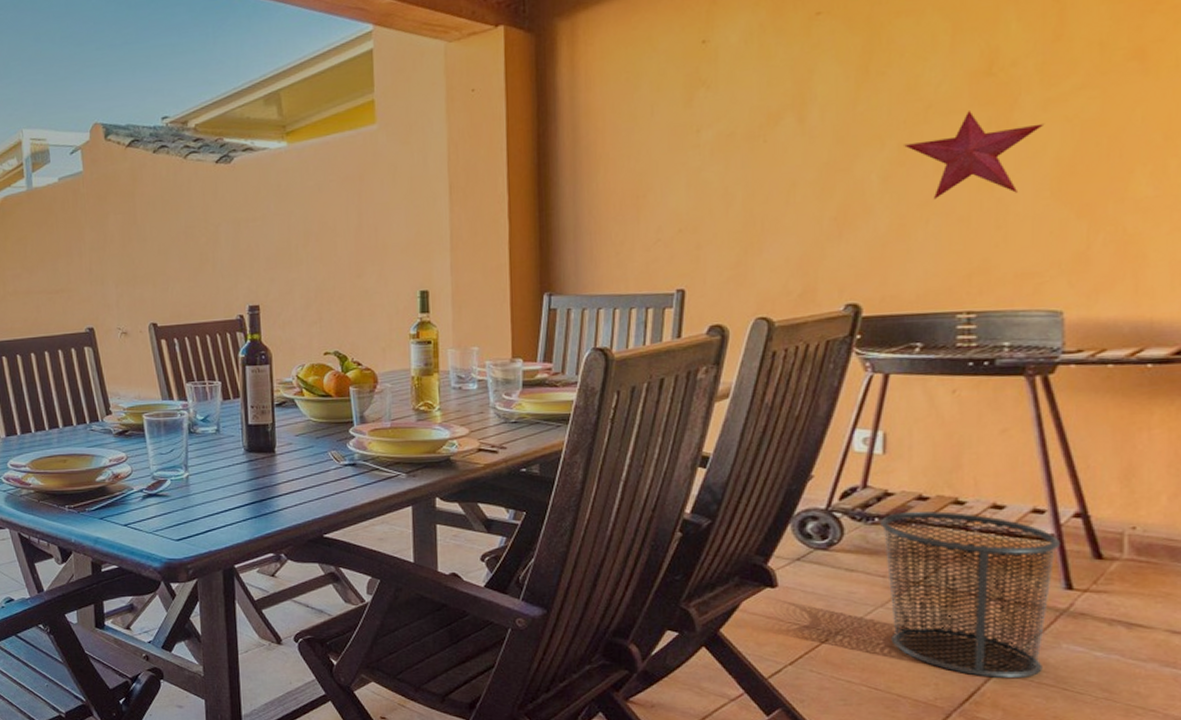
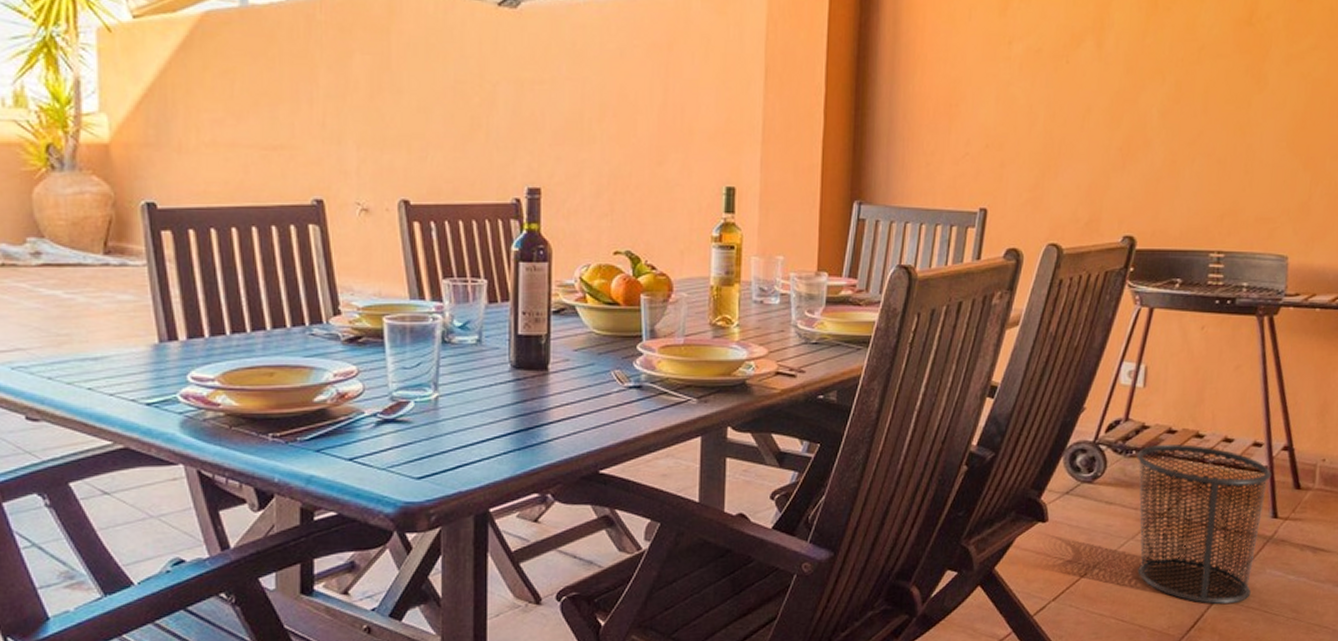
decorative star: present [904,111,1045,200] -> none [1180,57,1287,141]

